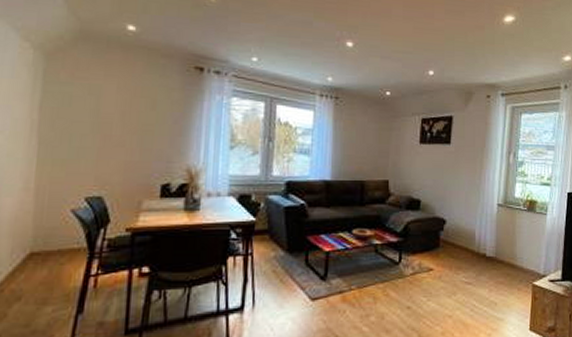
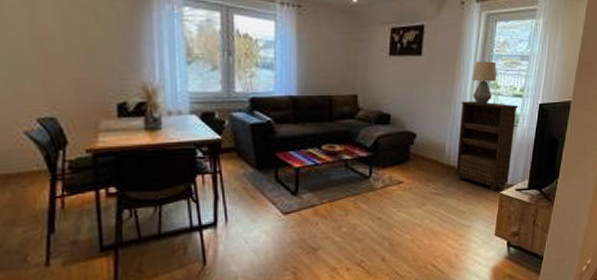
bookshelf: none [486,189,547,281] -> present [455,101,519,191]
lamp: none [500,150,523,192] -> present [472,61,497,104]

